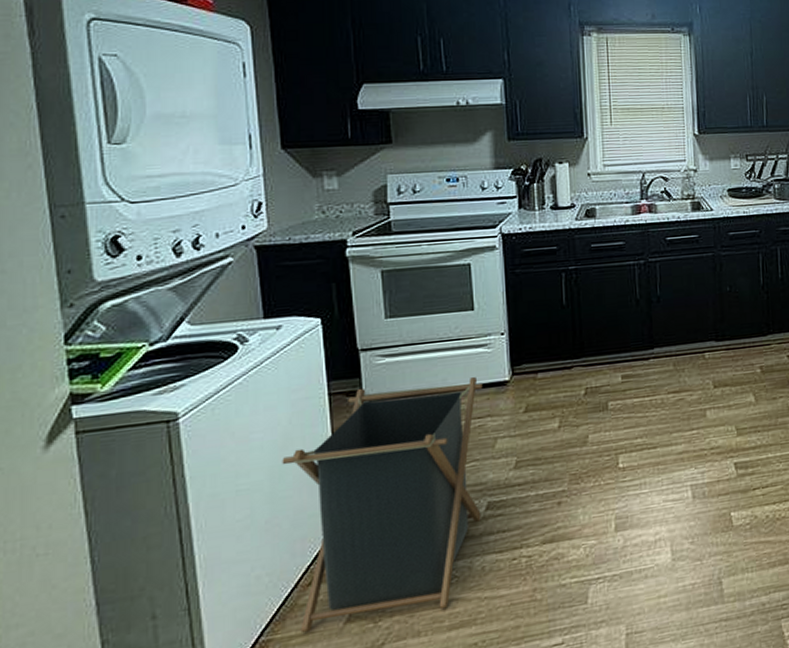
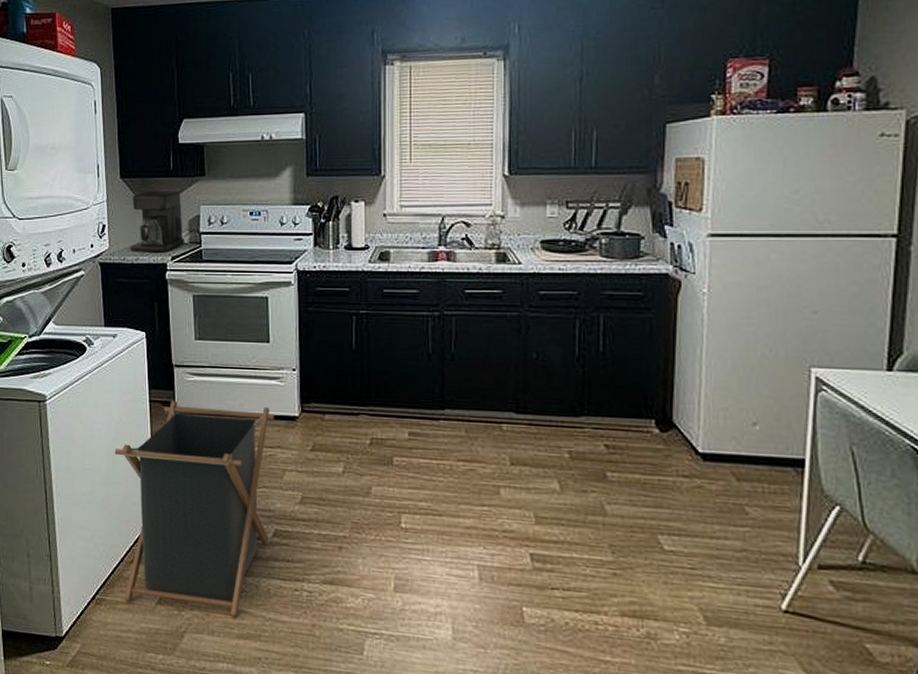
coffee maker: none [297,160,369,230] -> present [130,191,184,253]

